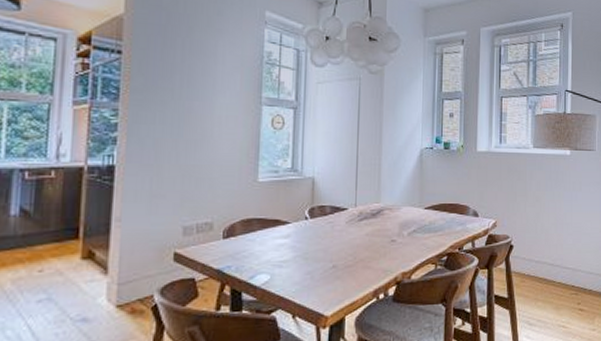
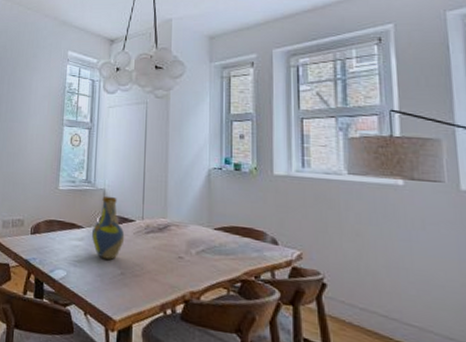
vase: none [299,184,337,254] -> present [91,195,125,260]

